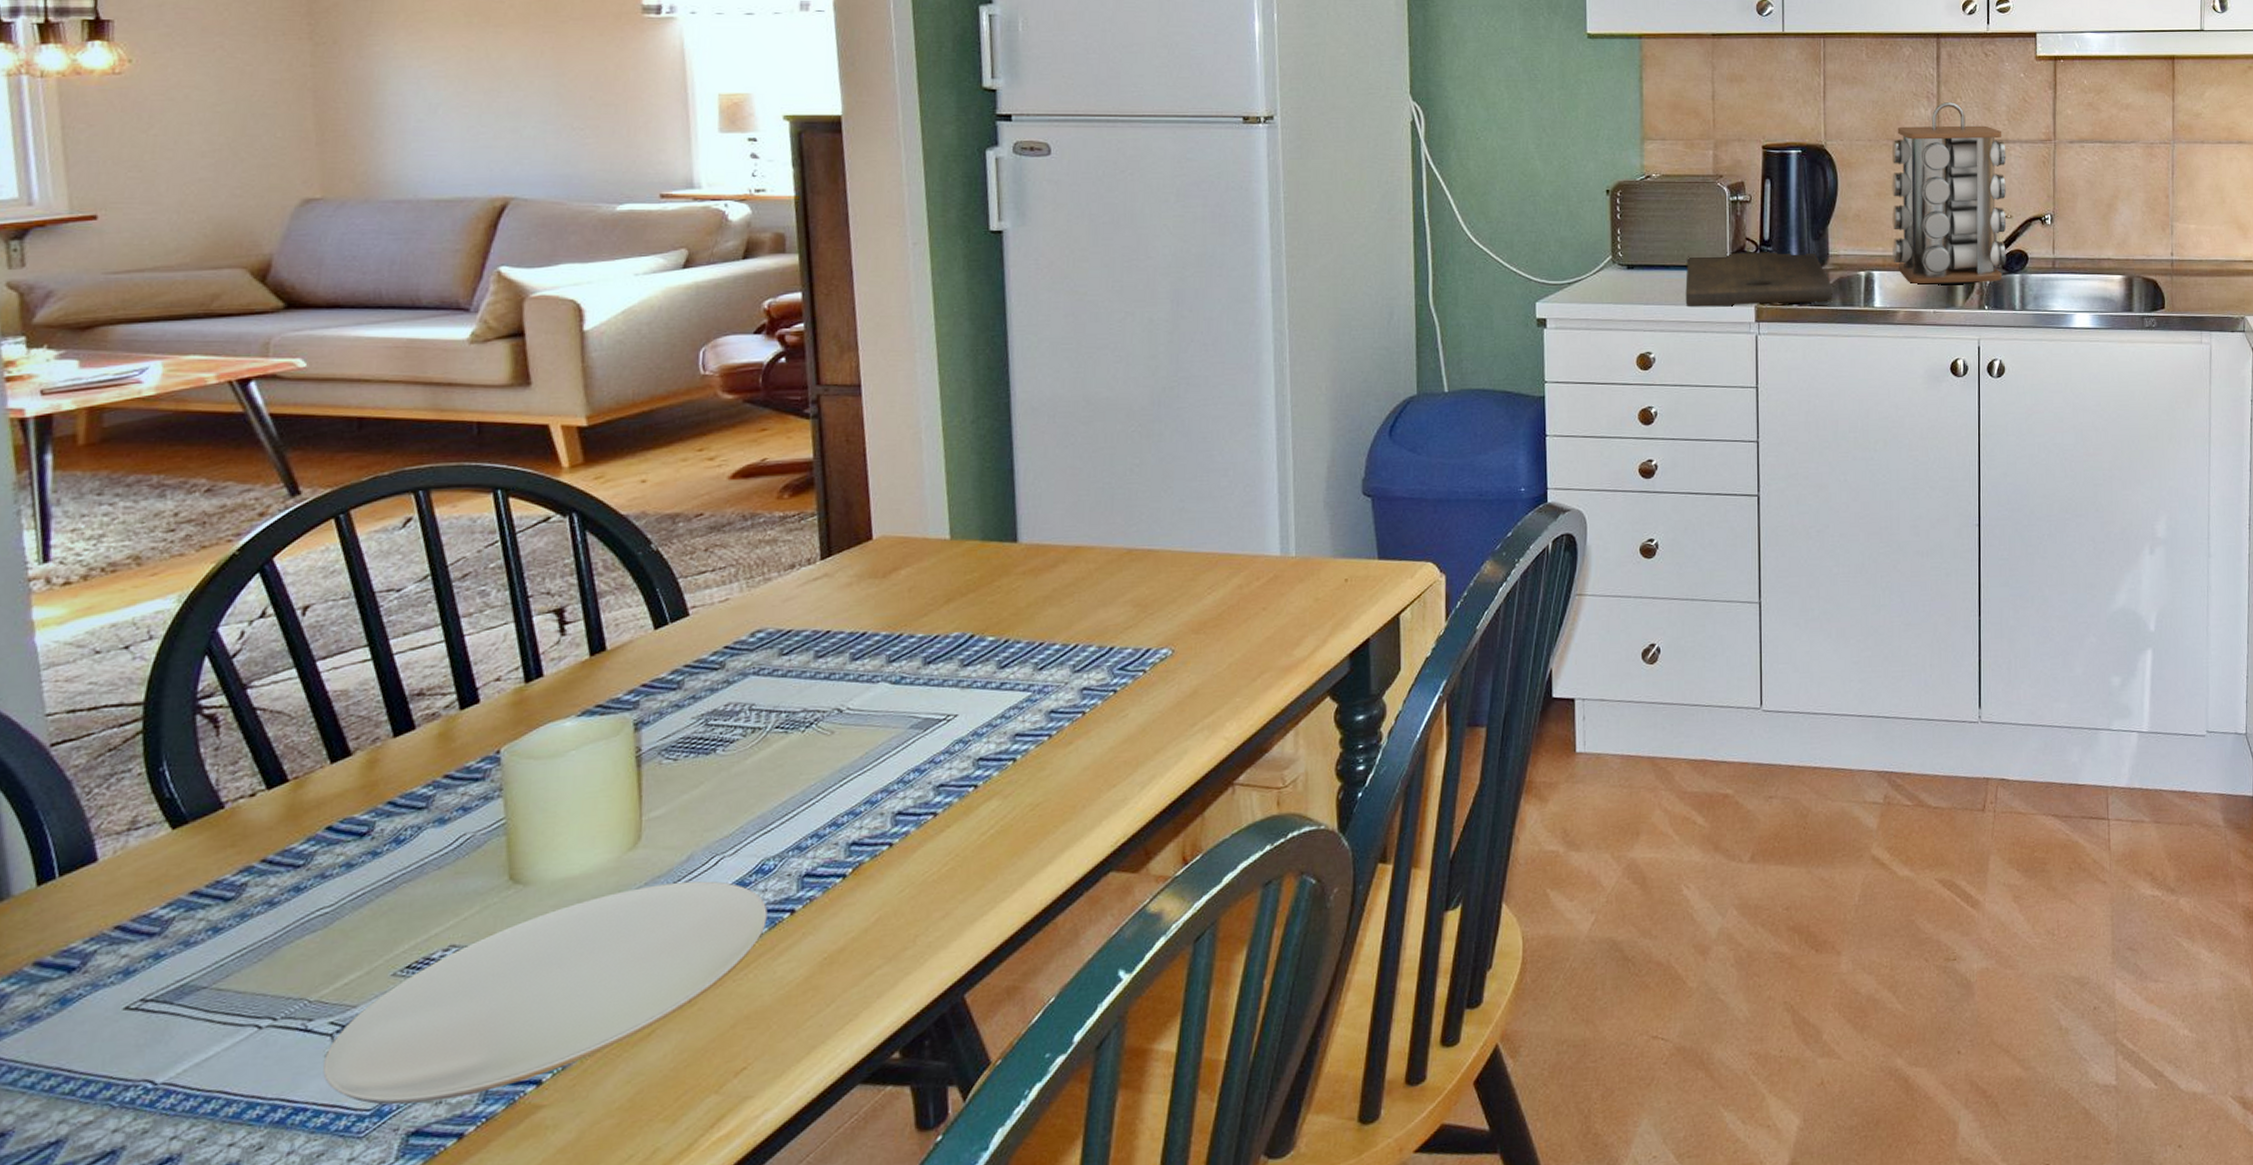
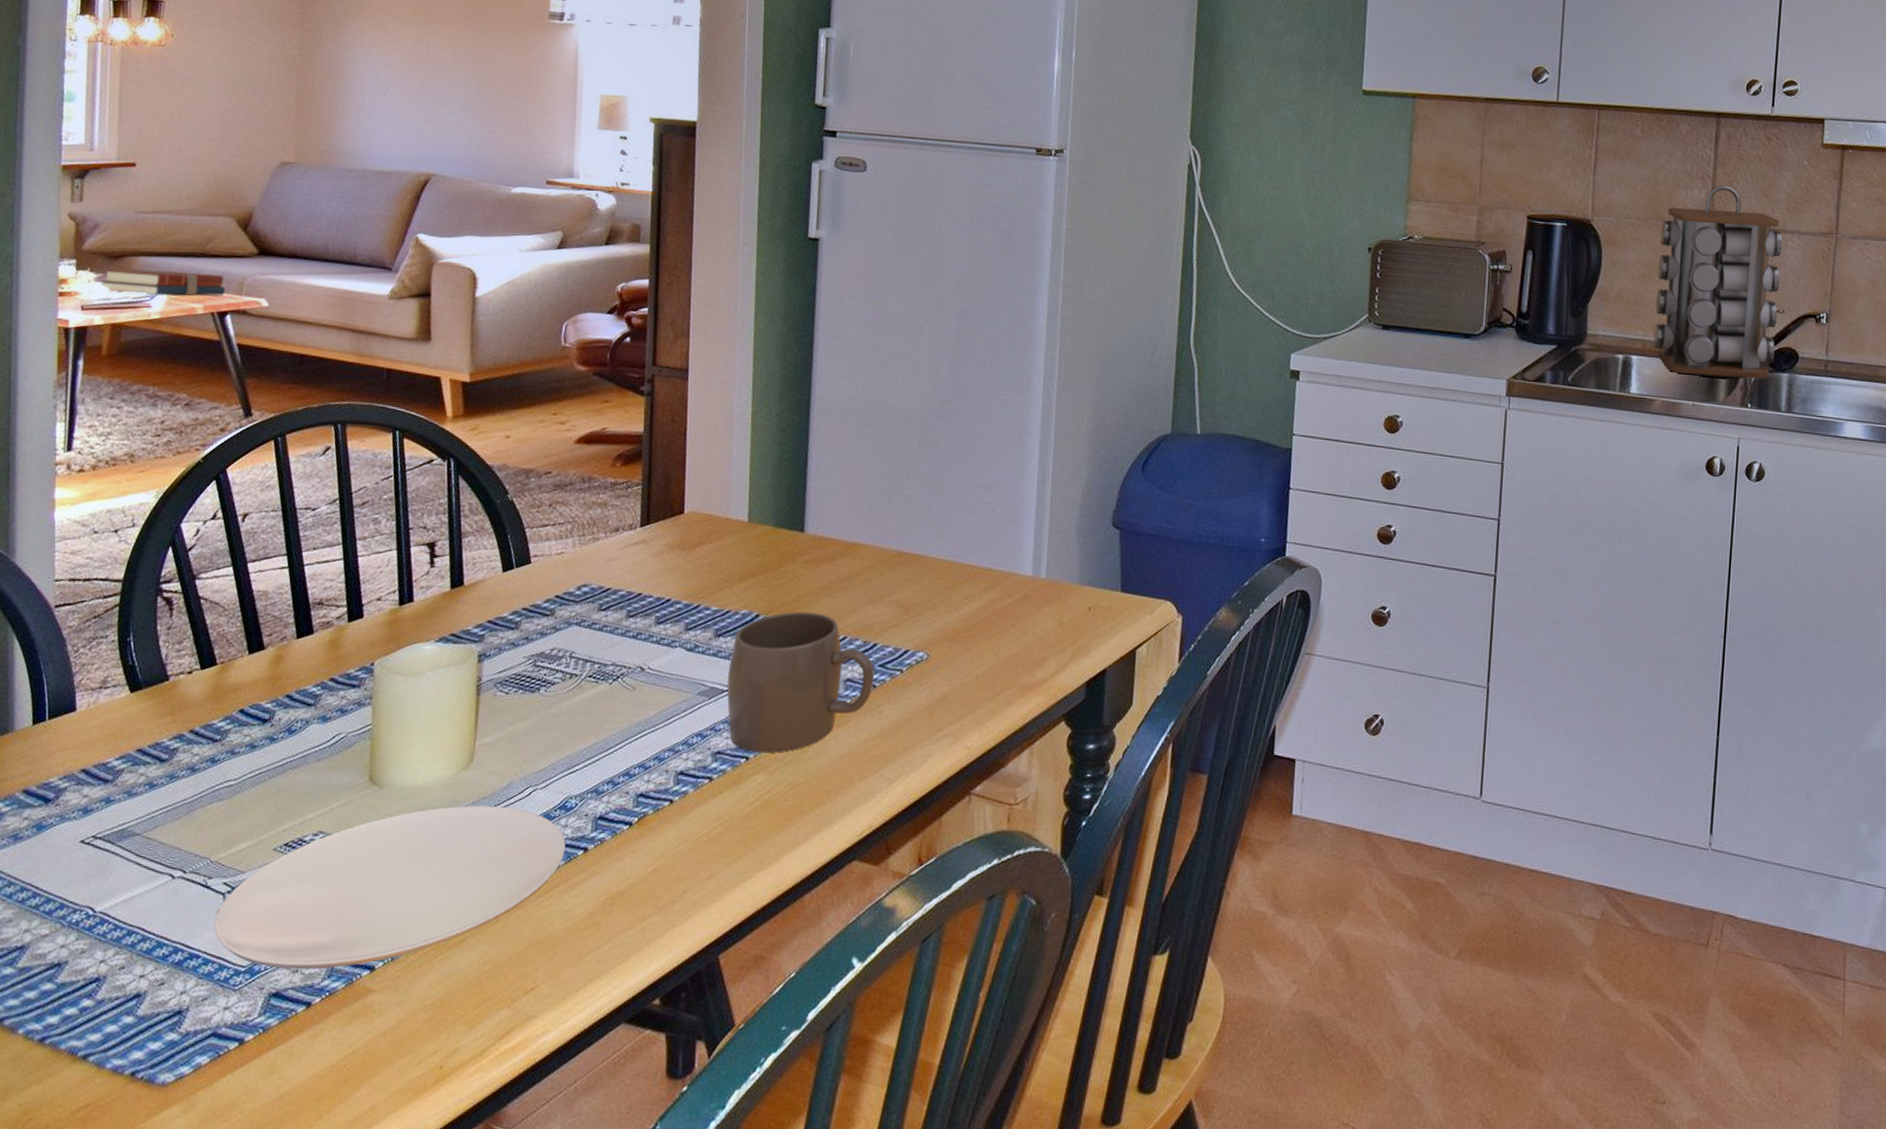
books: none [63,336,245,370] -> present [99,269,226,297]
mug: none [943,624,1115,779] -> present [726,611,875,754]
cutting board: present [1685,251,1833,307] -> none [1437,321,1588,383]

